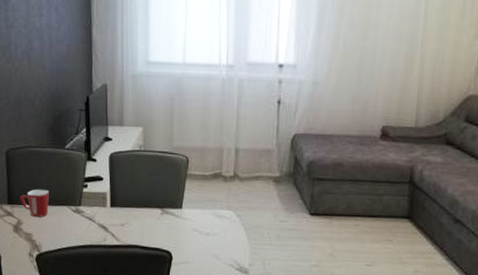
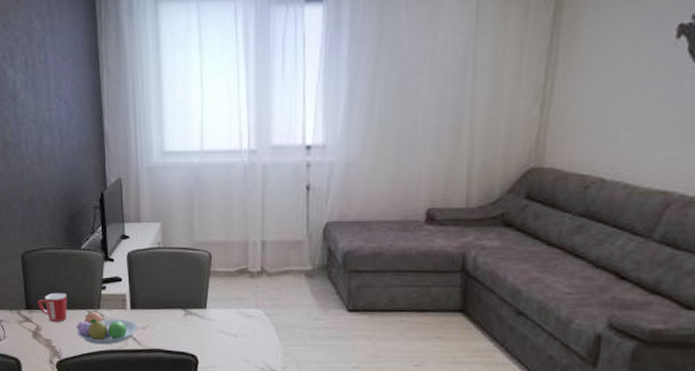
fruit bowl: none [57,207,117,240] -> present [76,311,138,345]

